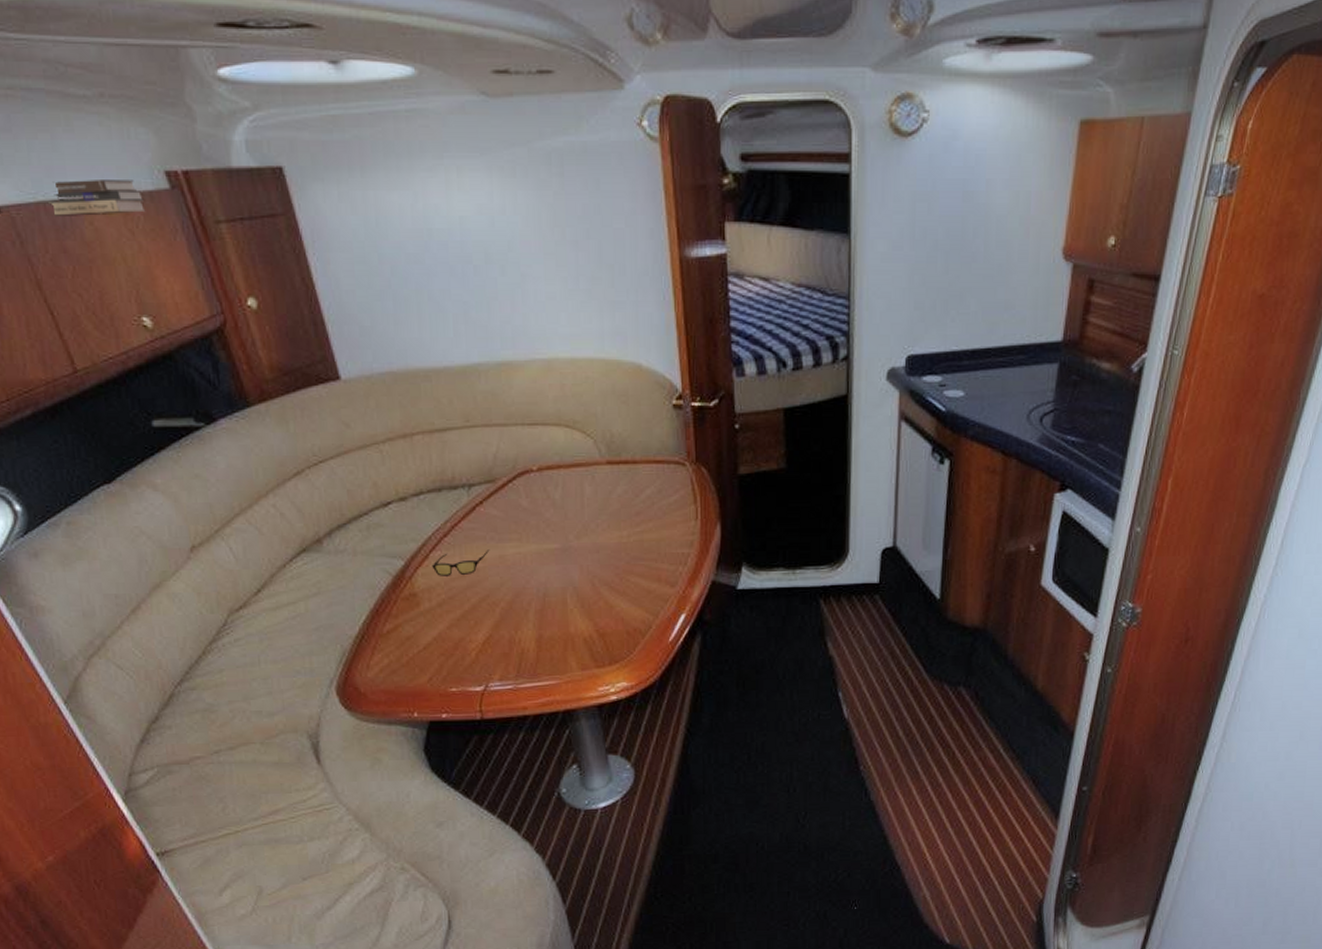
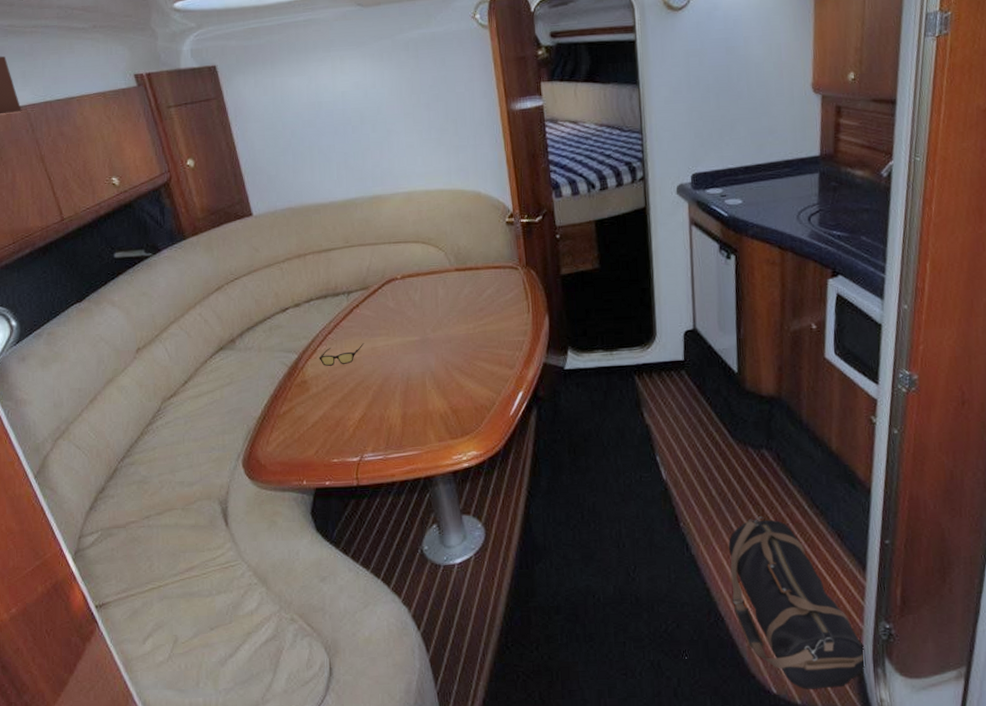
books: present [49,180,146,216] -> none [54,82,120,110]
duffel bag: none [911,760,1047,939] -> present [729,516,866,689]

